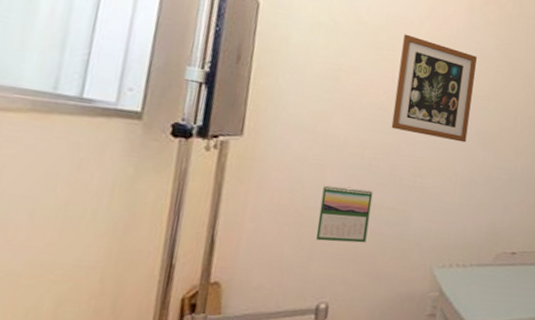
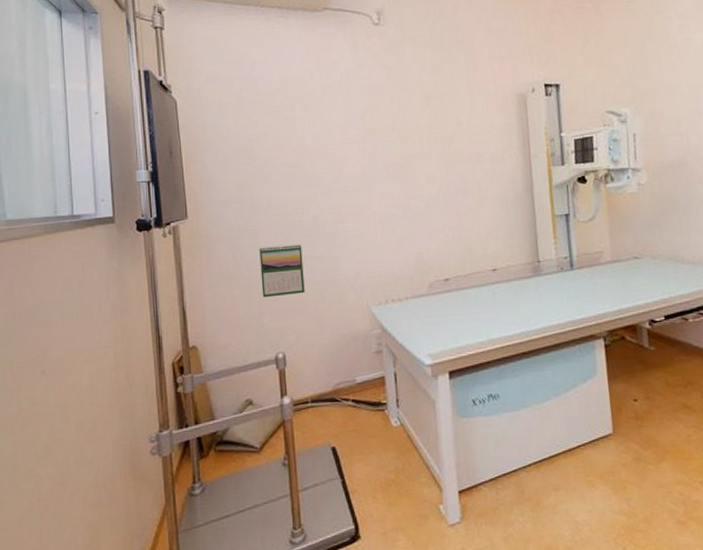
wall art: present [391,34,477,143] -> none [299,90,377,183]

